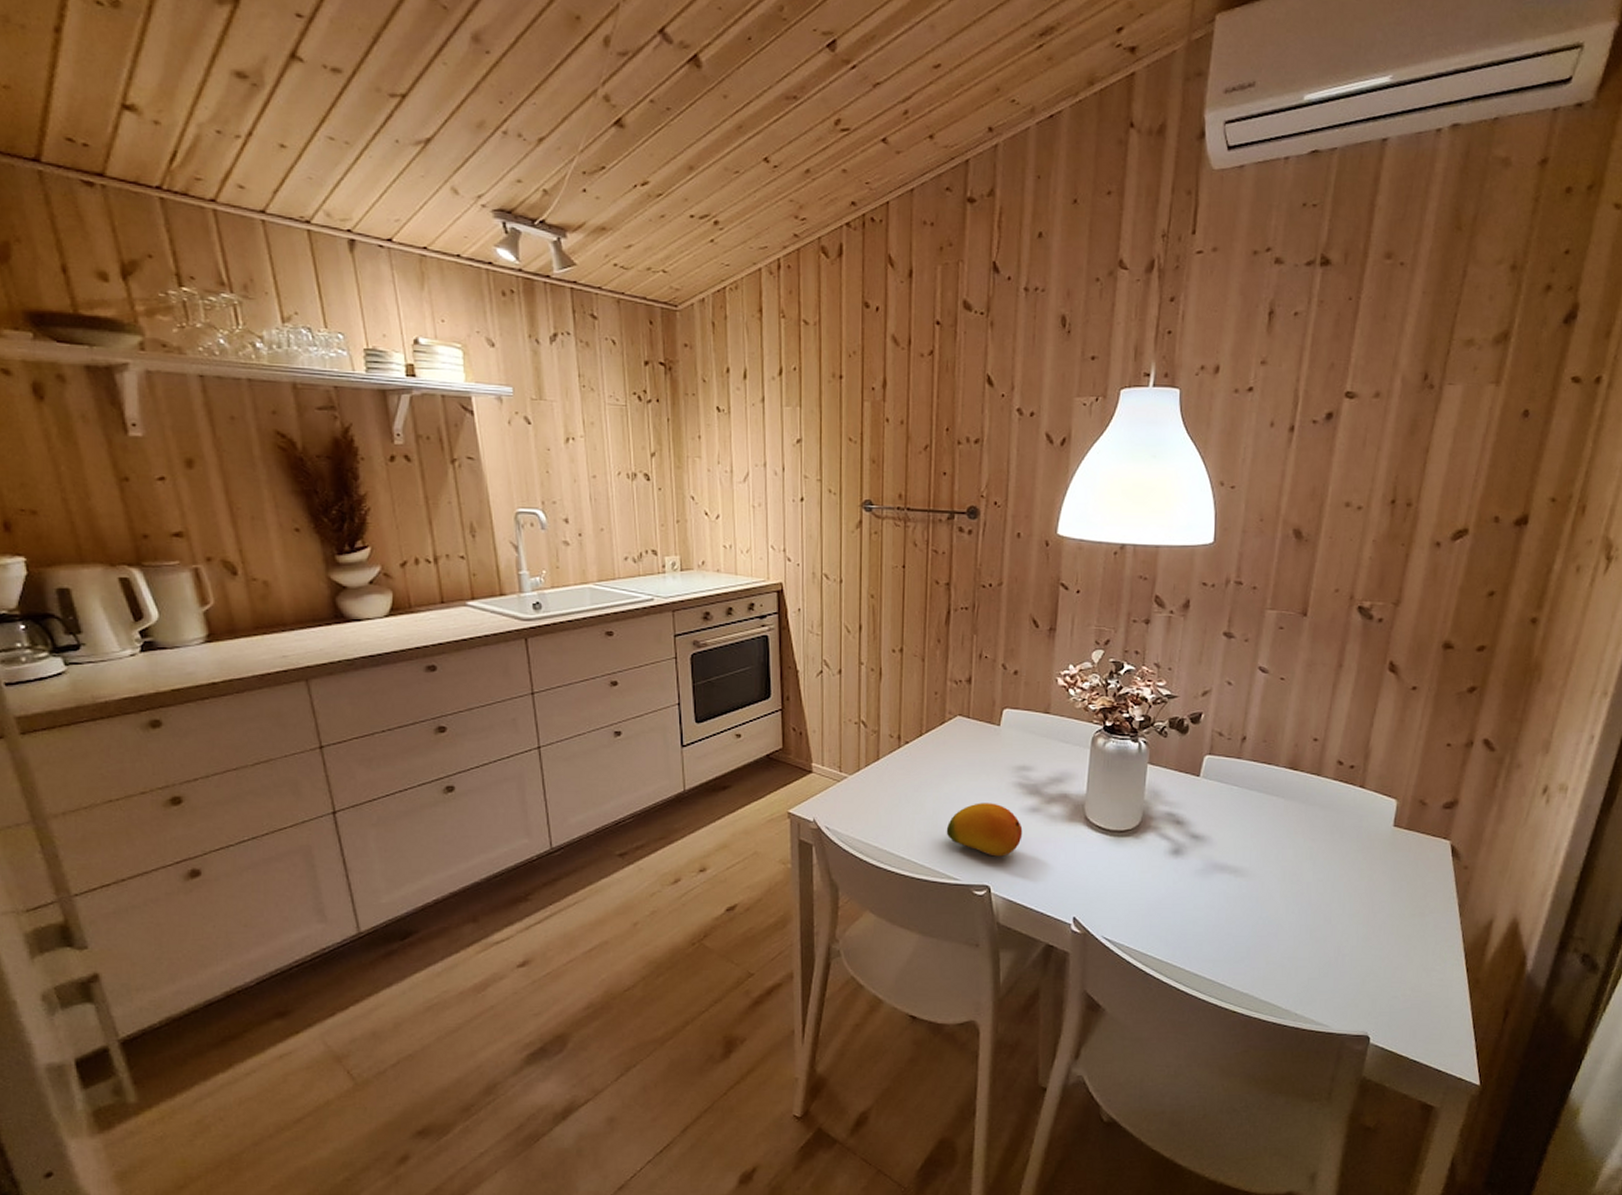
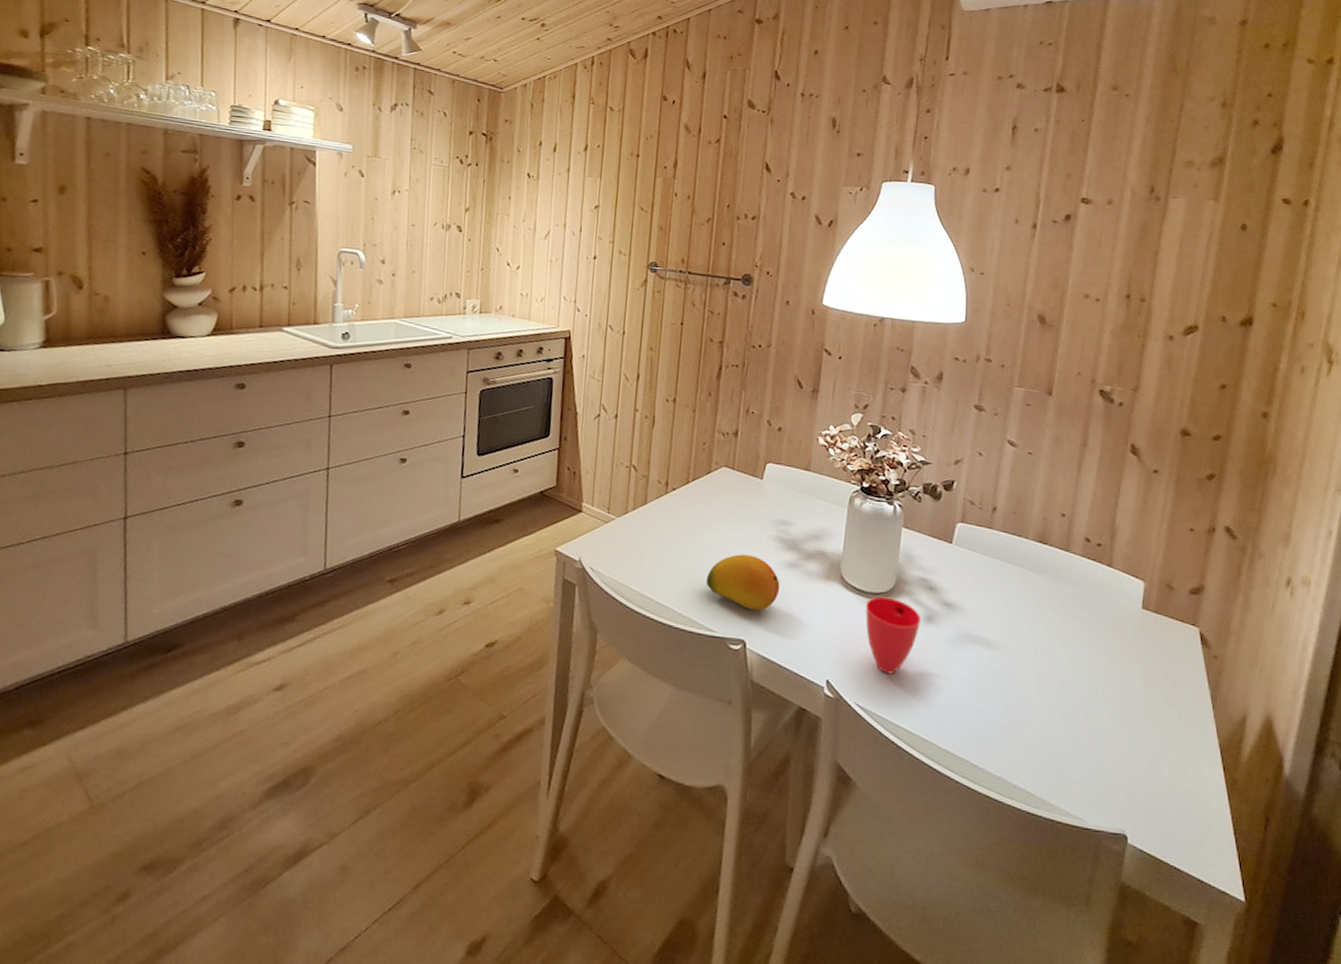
mug: none [1111,834,1167,907] -> present [865,596,921,675]

